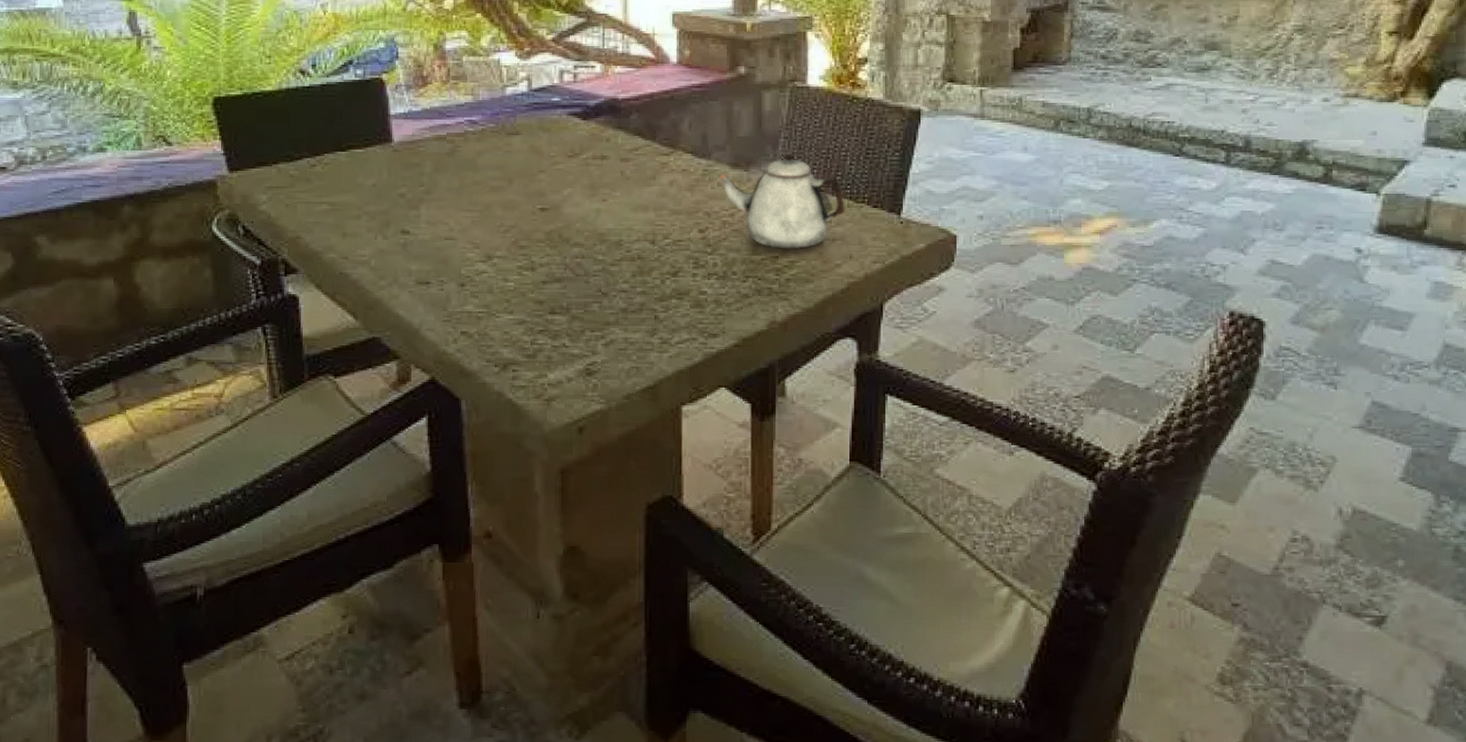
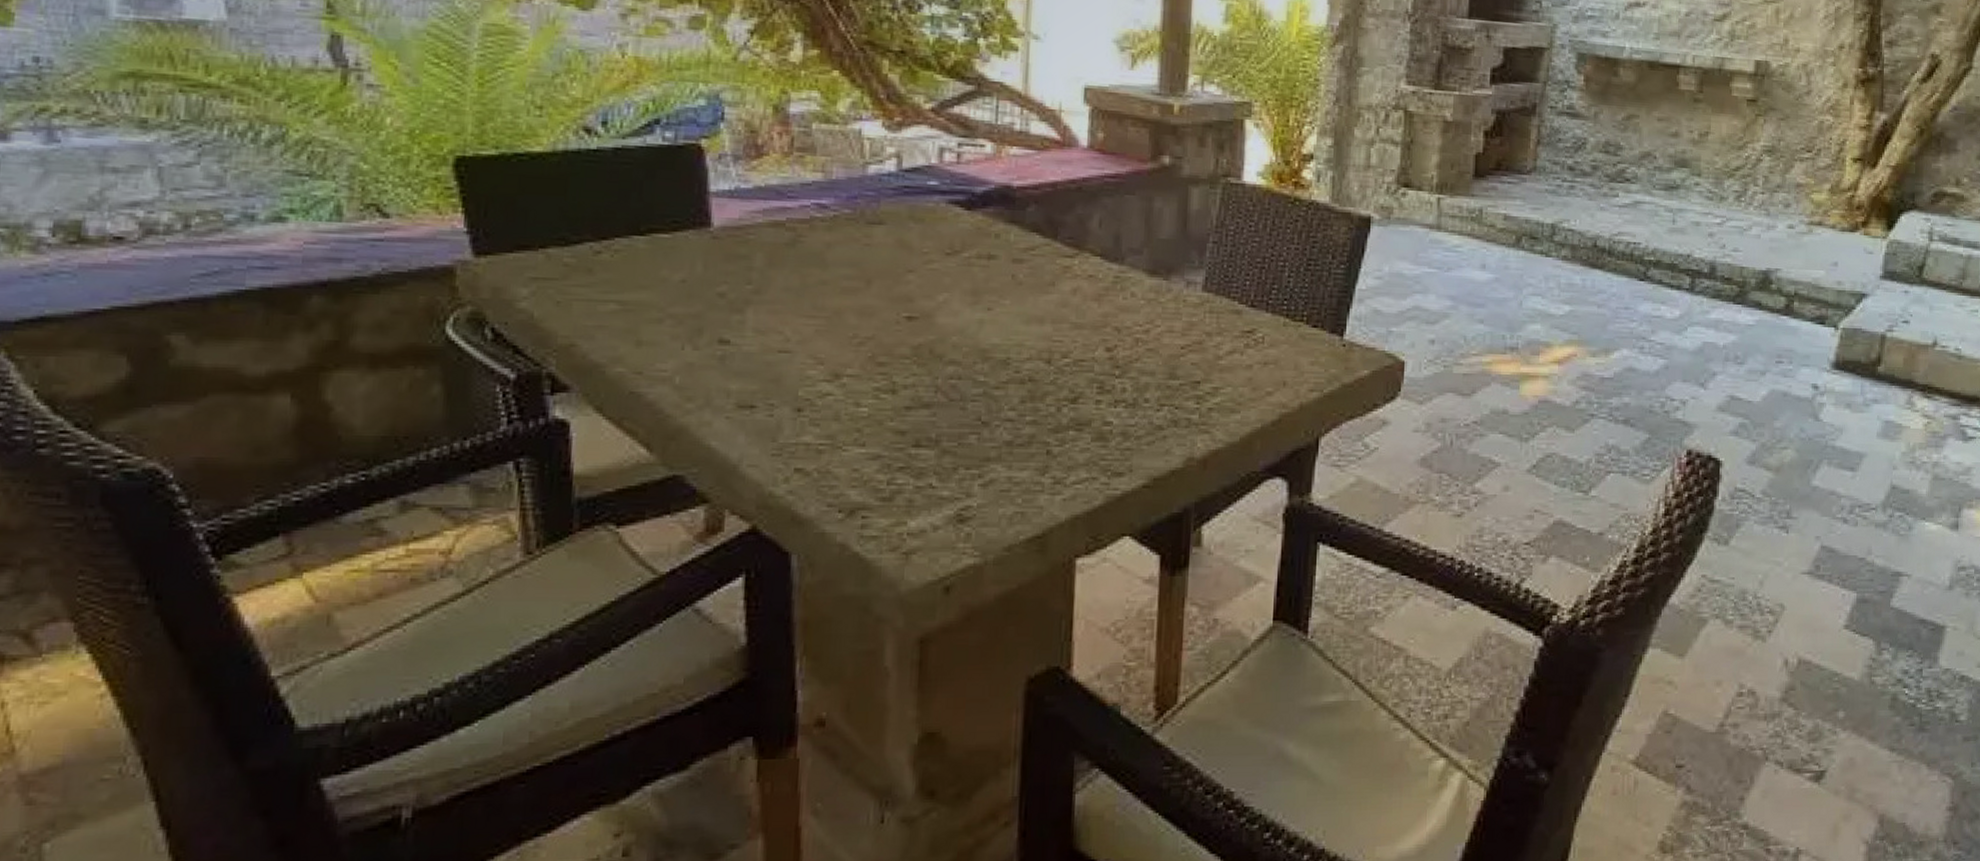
teapot: present [718,154,846,249] -> none [1131,262,1282,373]

